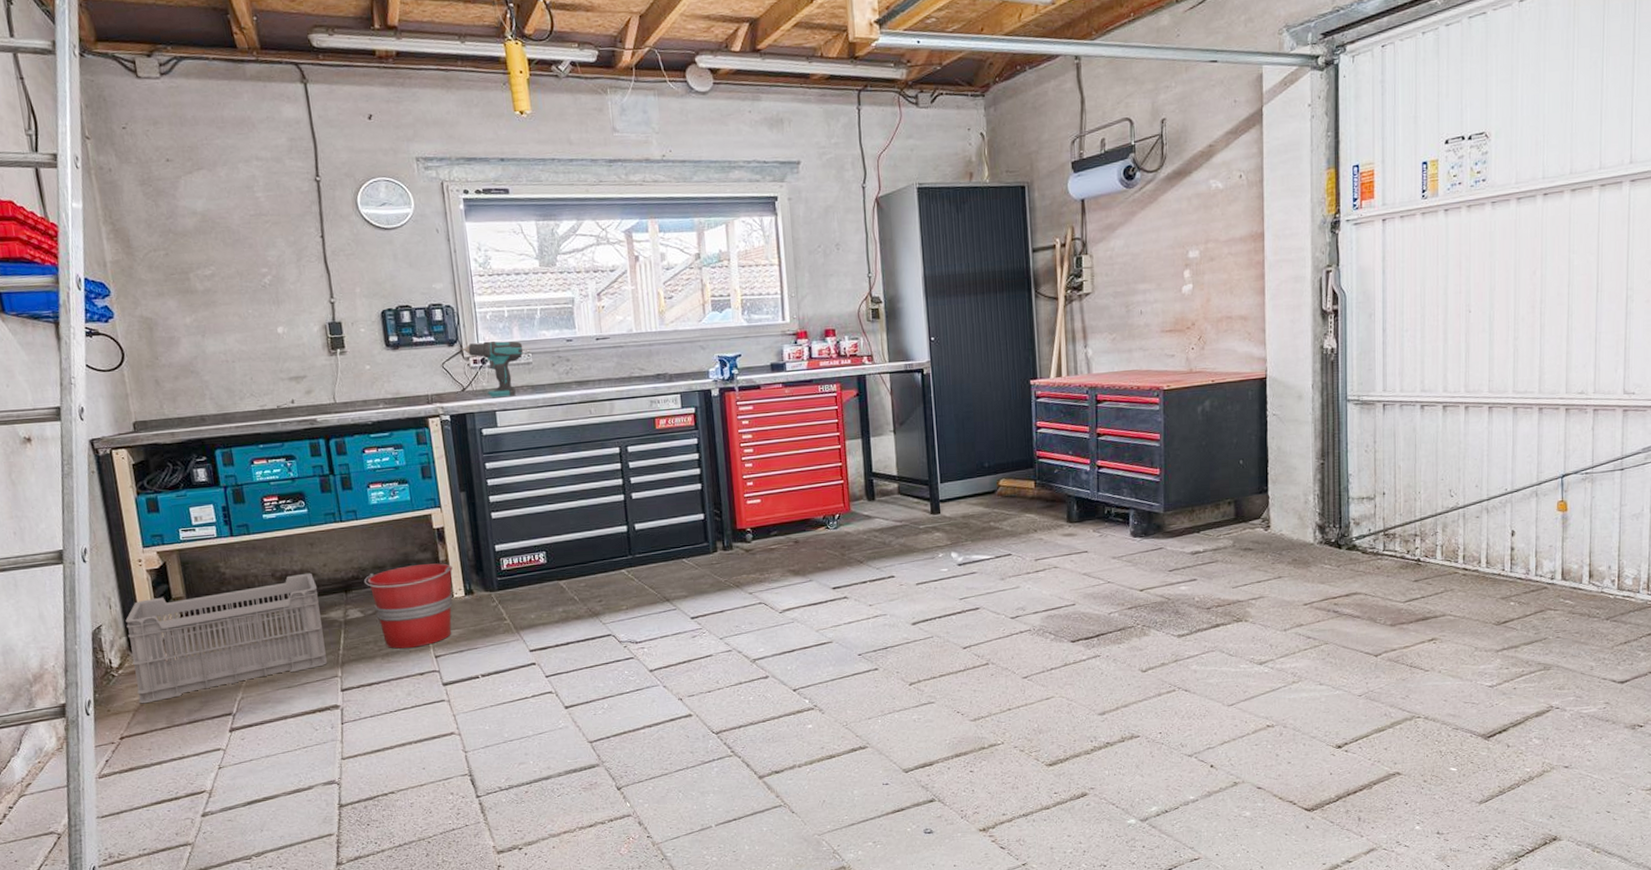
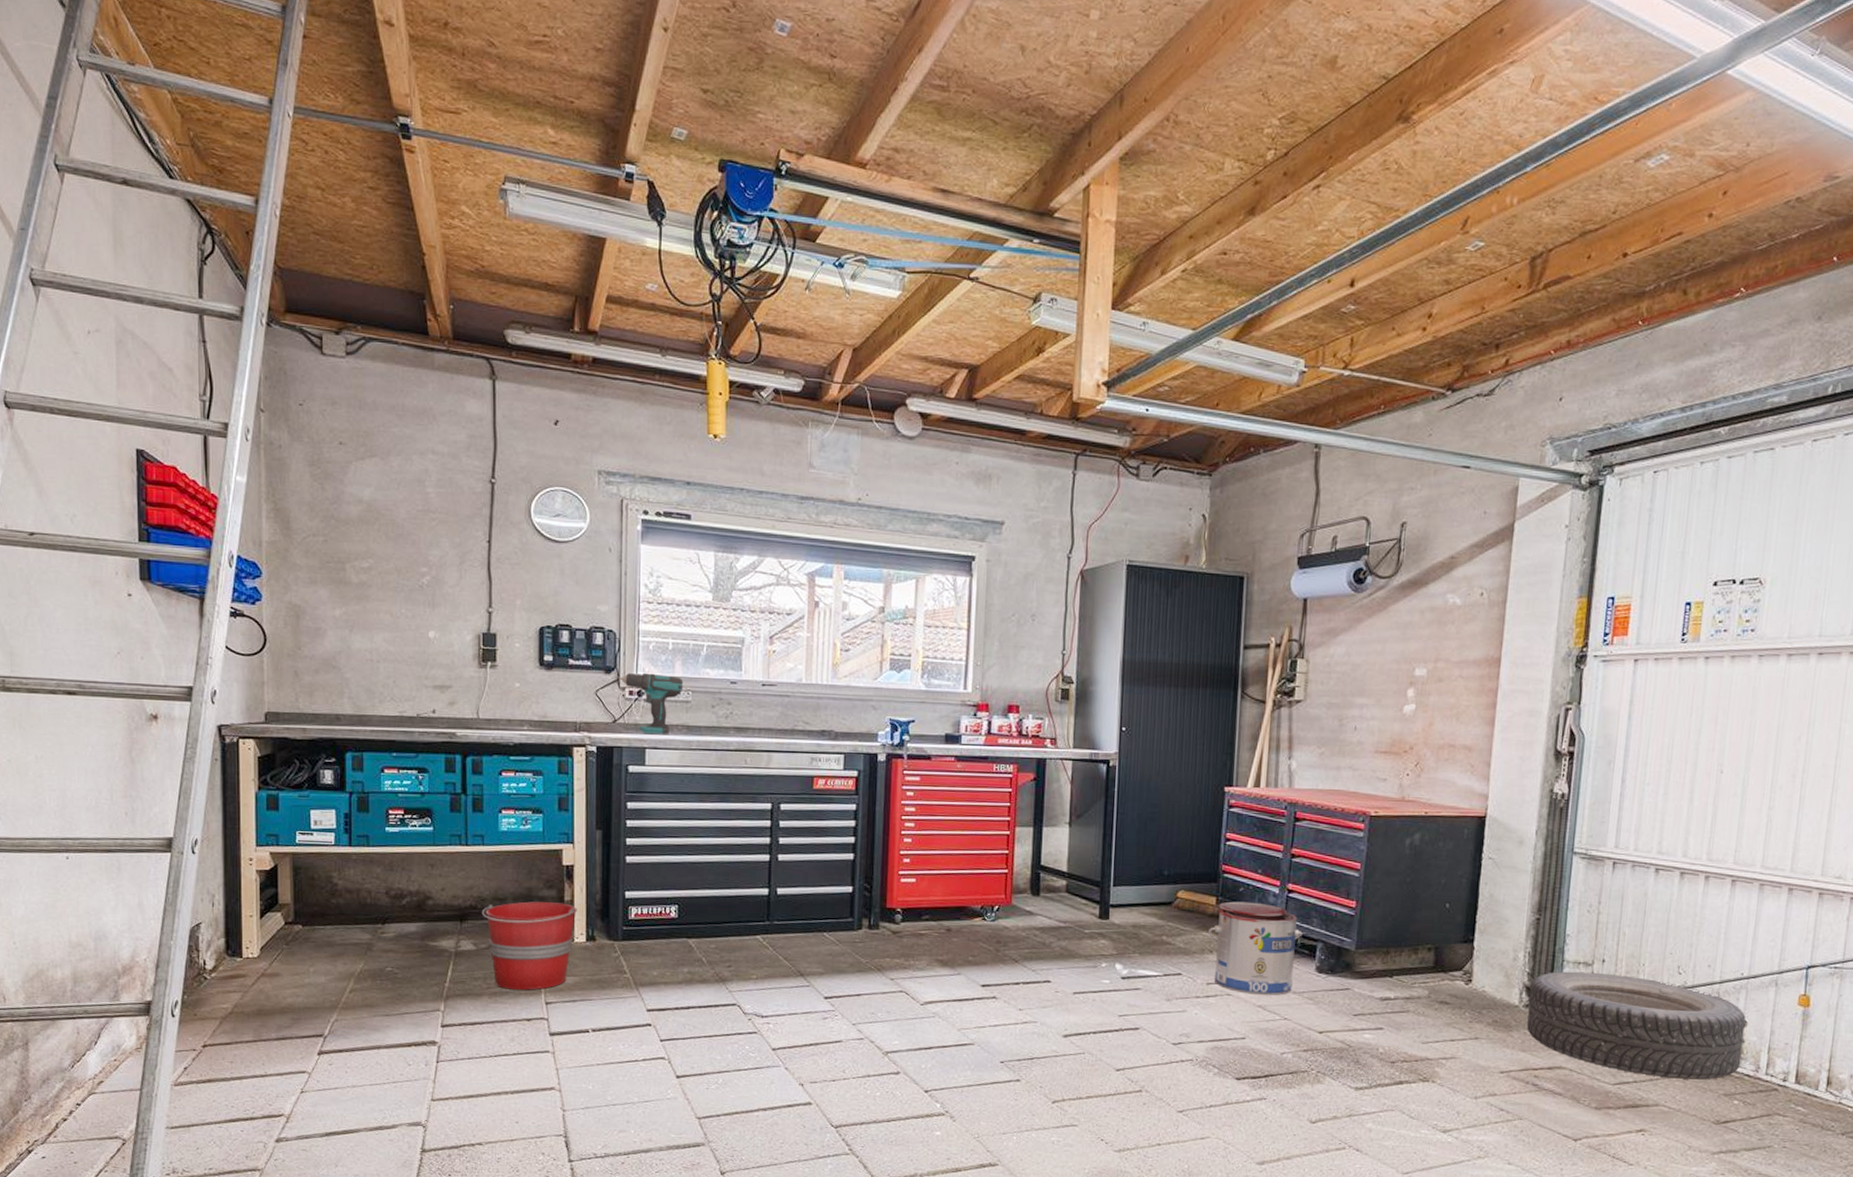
plastic crate: present [125,573,327,704] -> none [227,895,432,1013]
paint can: none [1031,481,1115,565] -> present [1208,901,1303,996]
car tire: none [1322,504,1513,590] -> present [1527,971,1746,1080]

